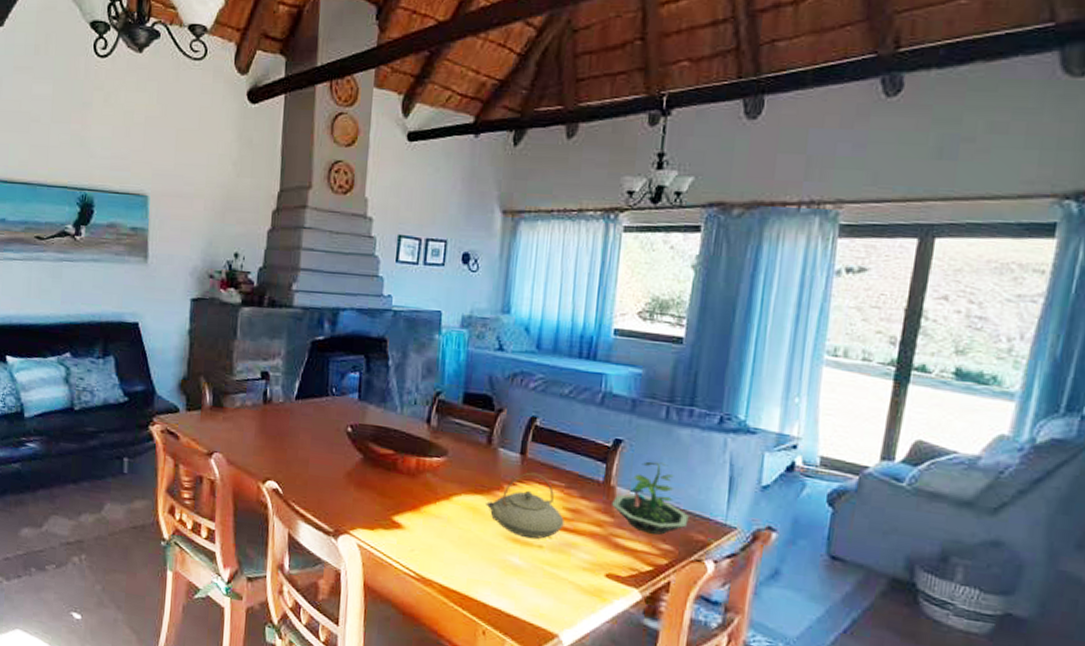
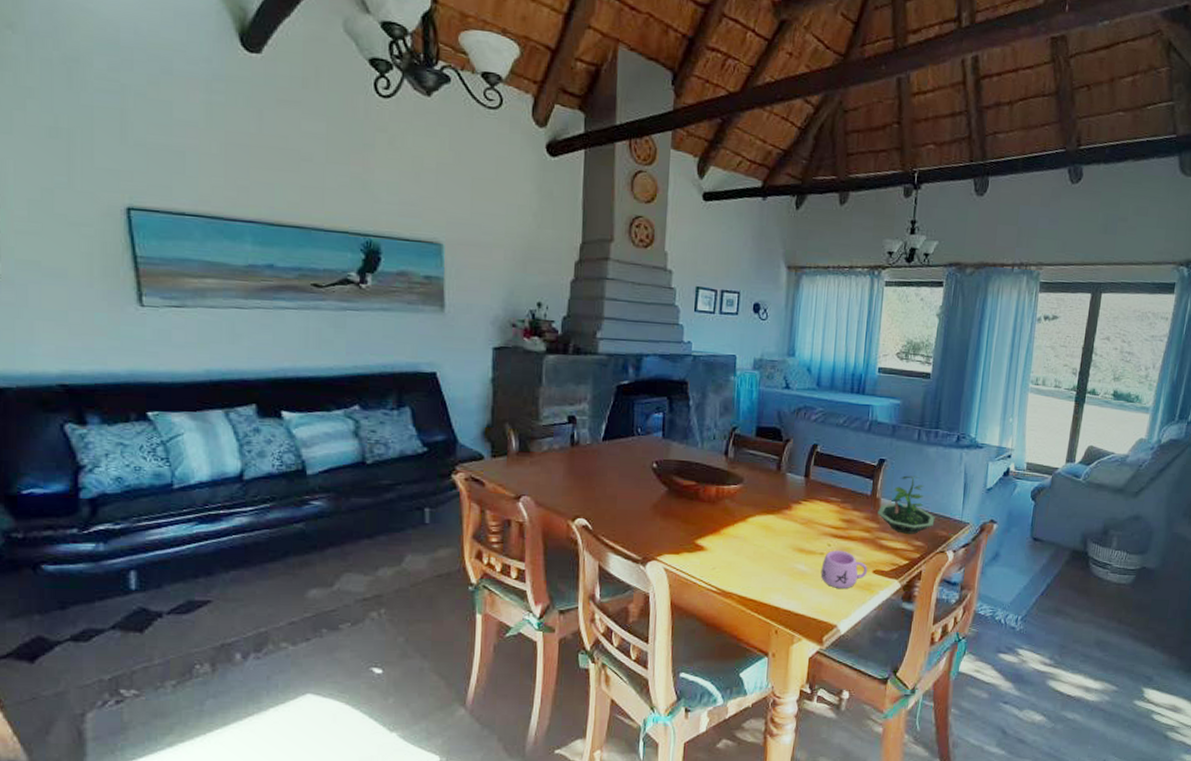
teapot: present [486,472,564,539] -> none [776,491,841,547]
mug: none [539,544,599,592] -> present [820,550,868,588]

